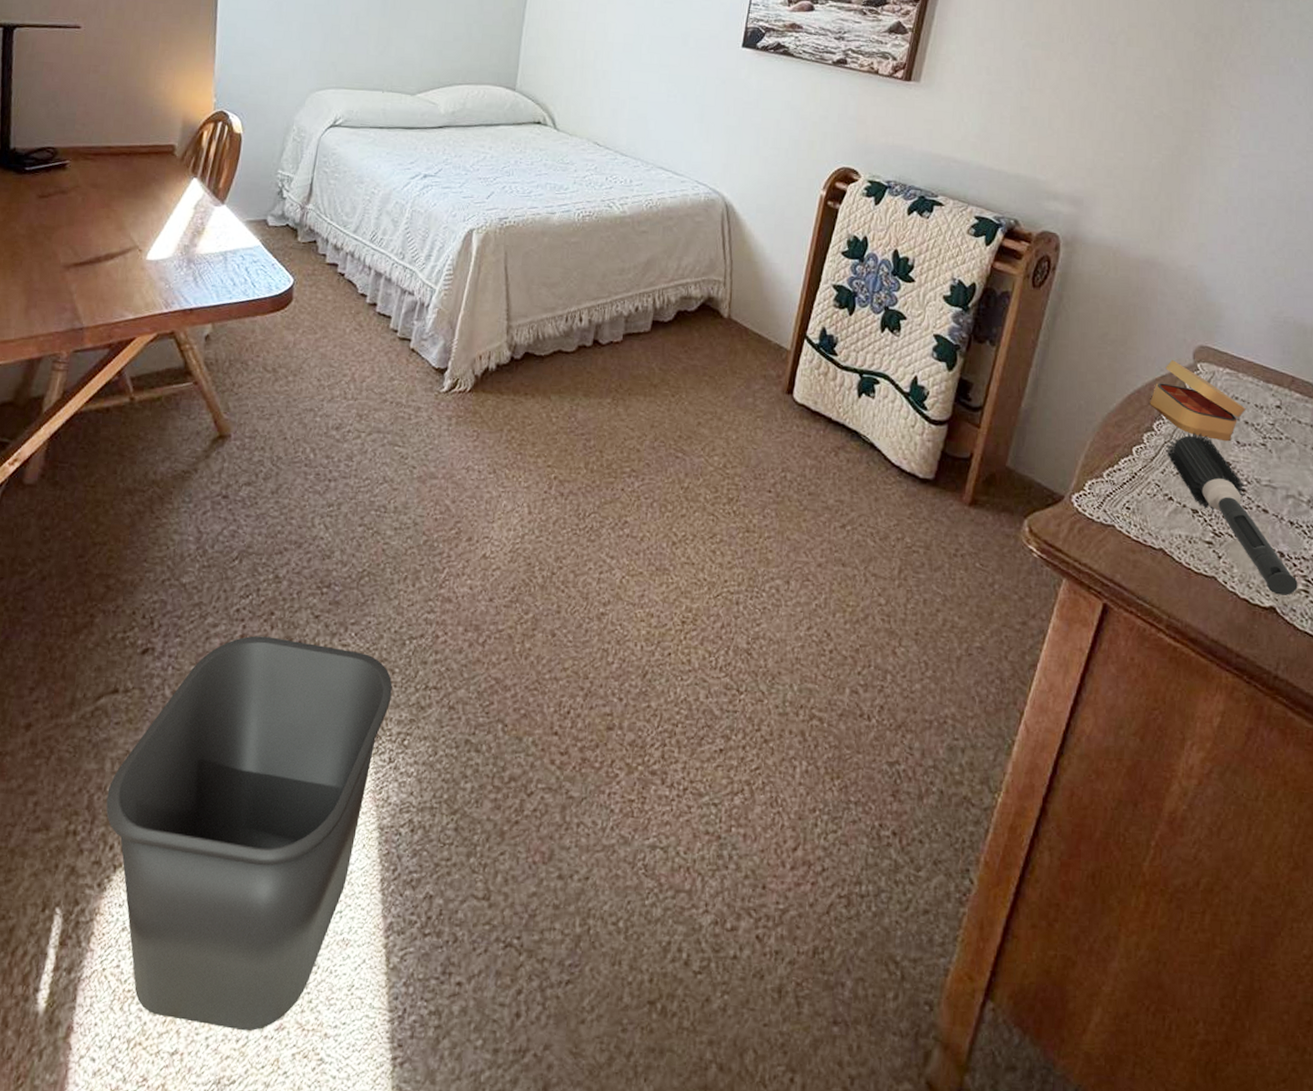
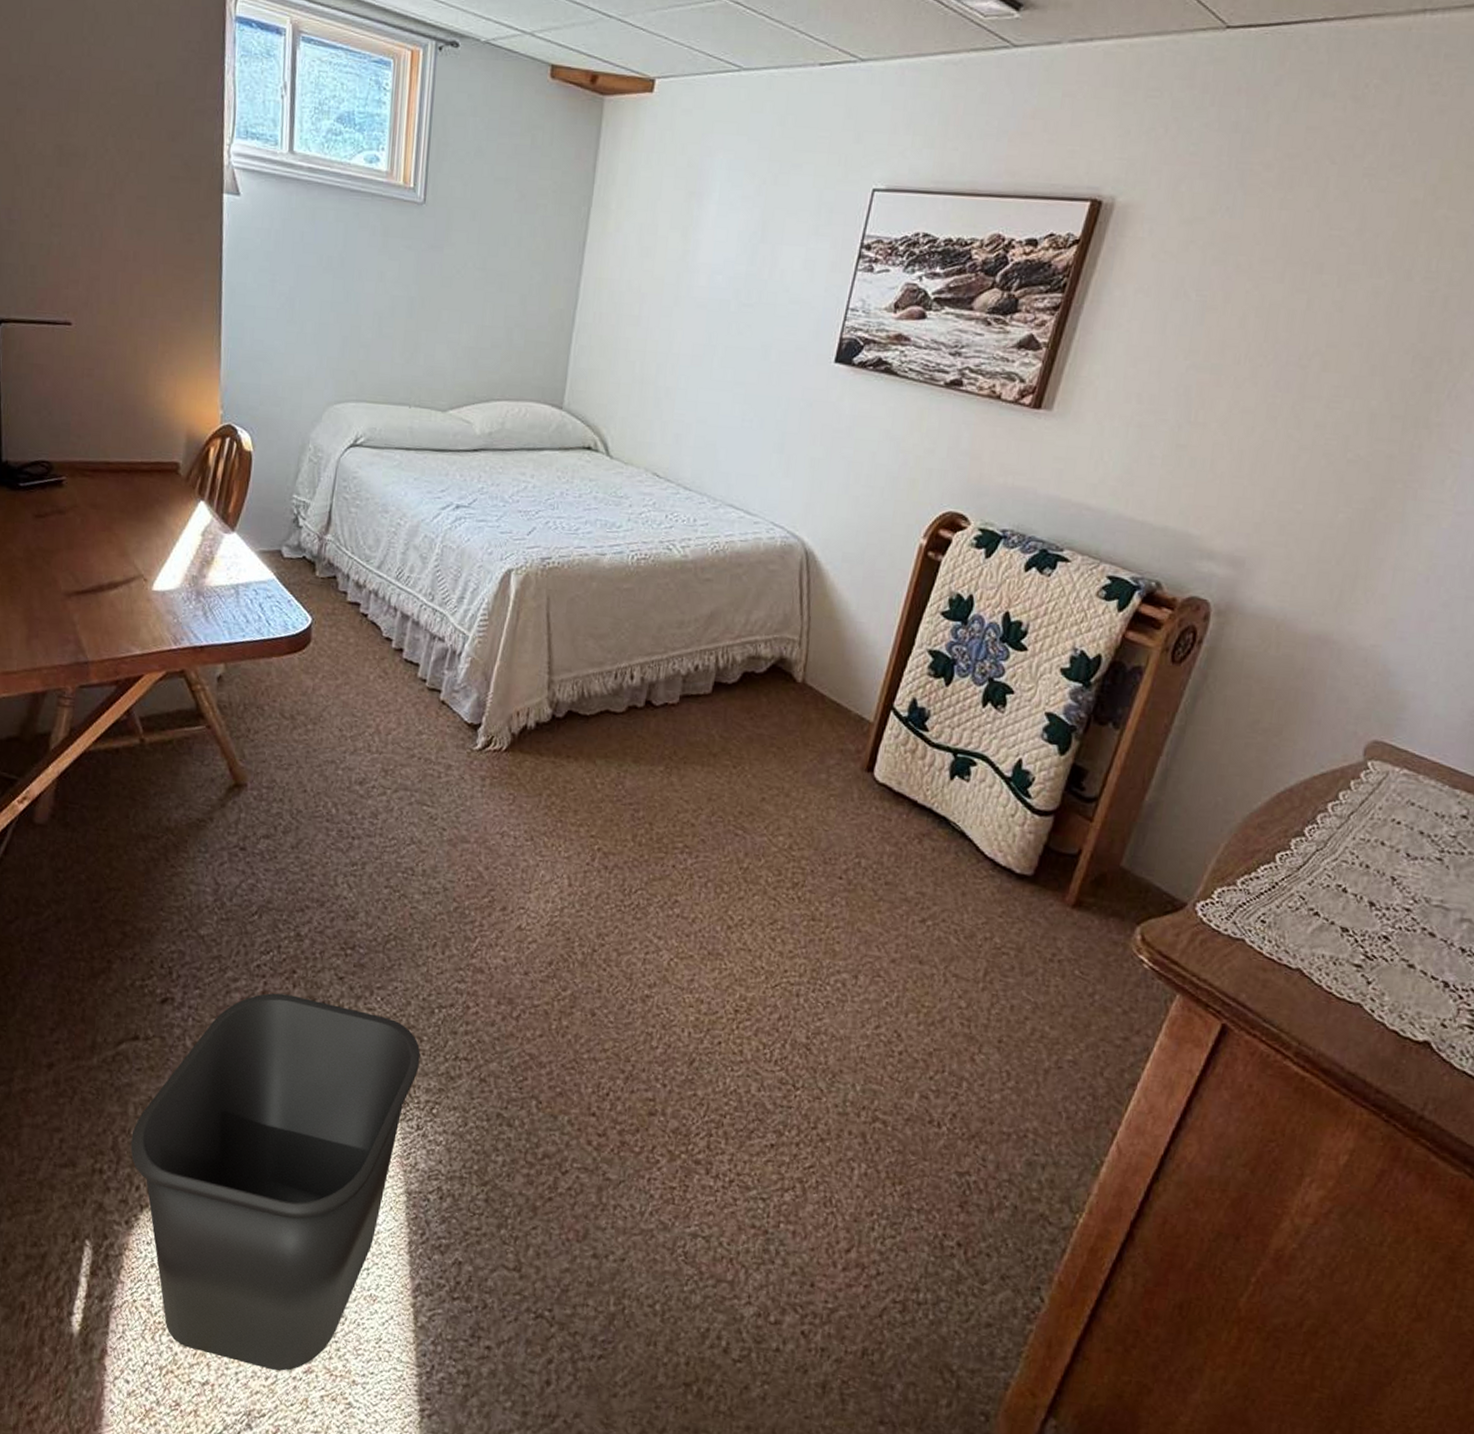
jewelry box: present [1150,359,1246,442] -> none [1303,754,1423,854]
hairbrush: present [1165,431,1298,595] -> none [1316,838,1462,1030]

